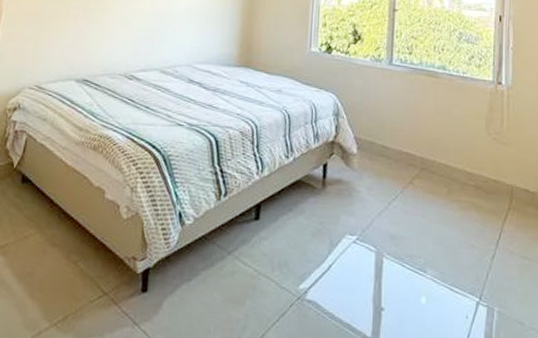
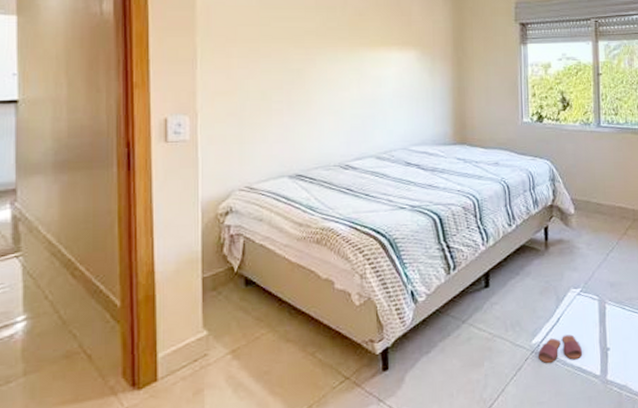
slippers: none [305,285,354,315] -> present [538,334,583,363]

